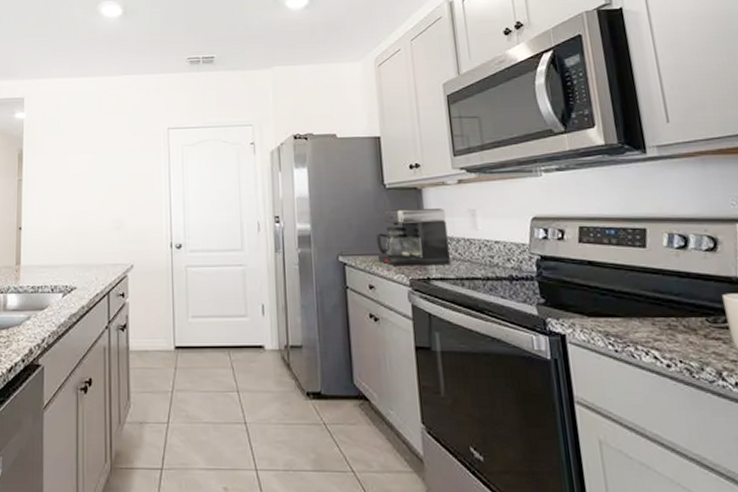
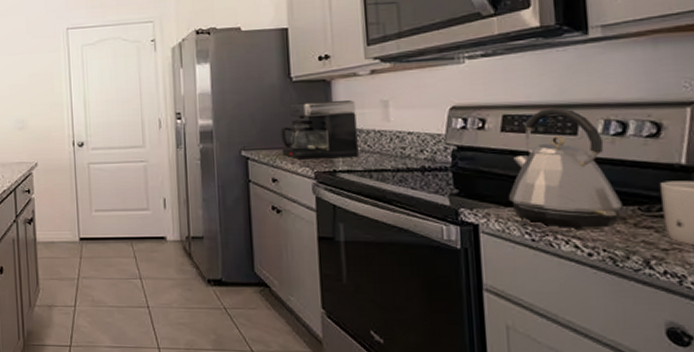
kettle: none [590,221,694,340] -> present [508,108,624,230]

